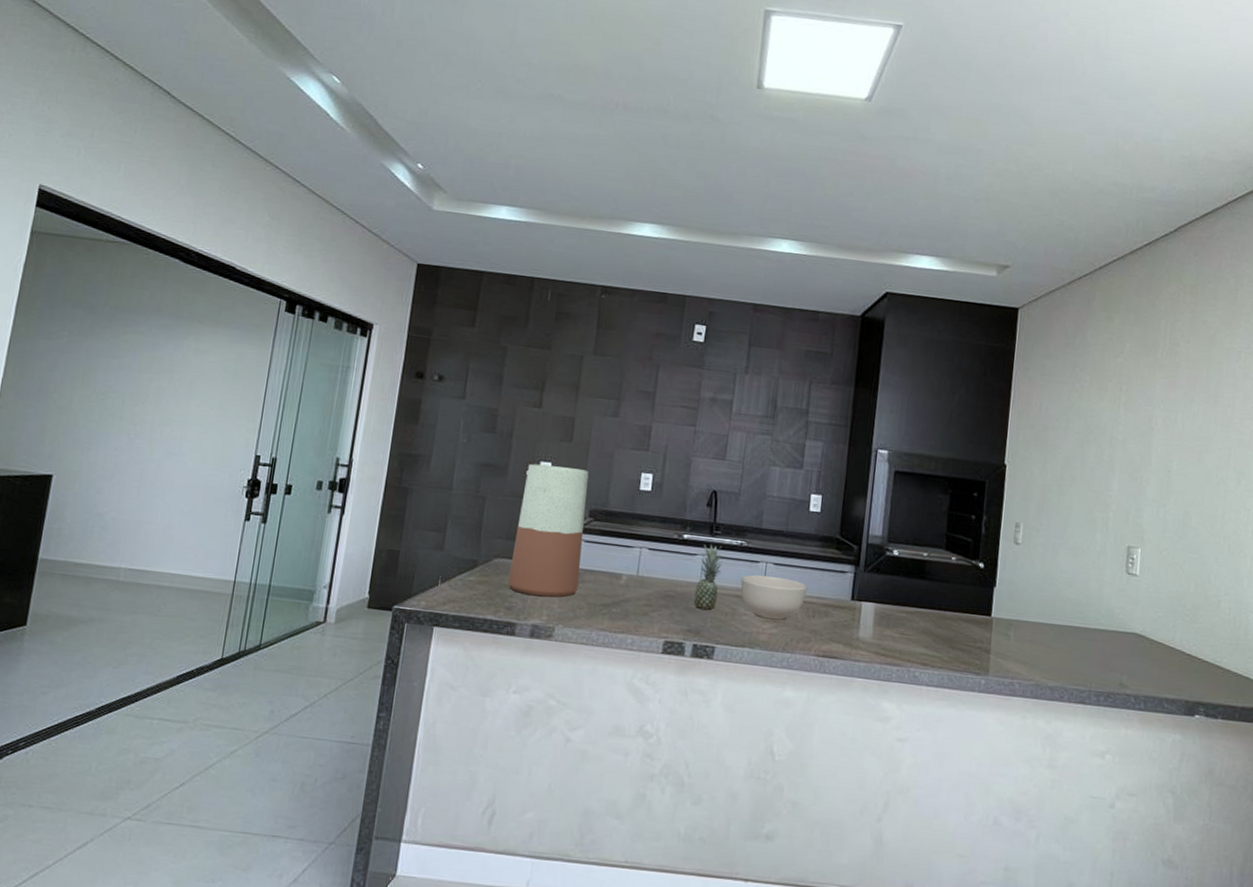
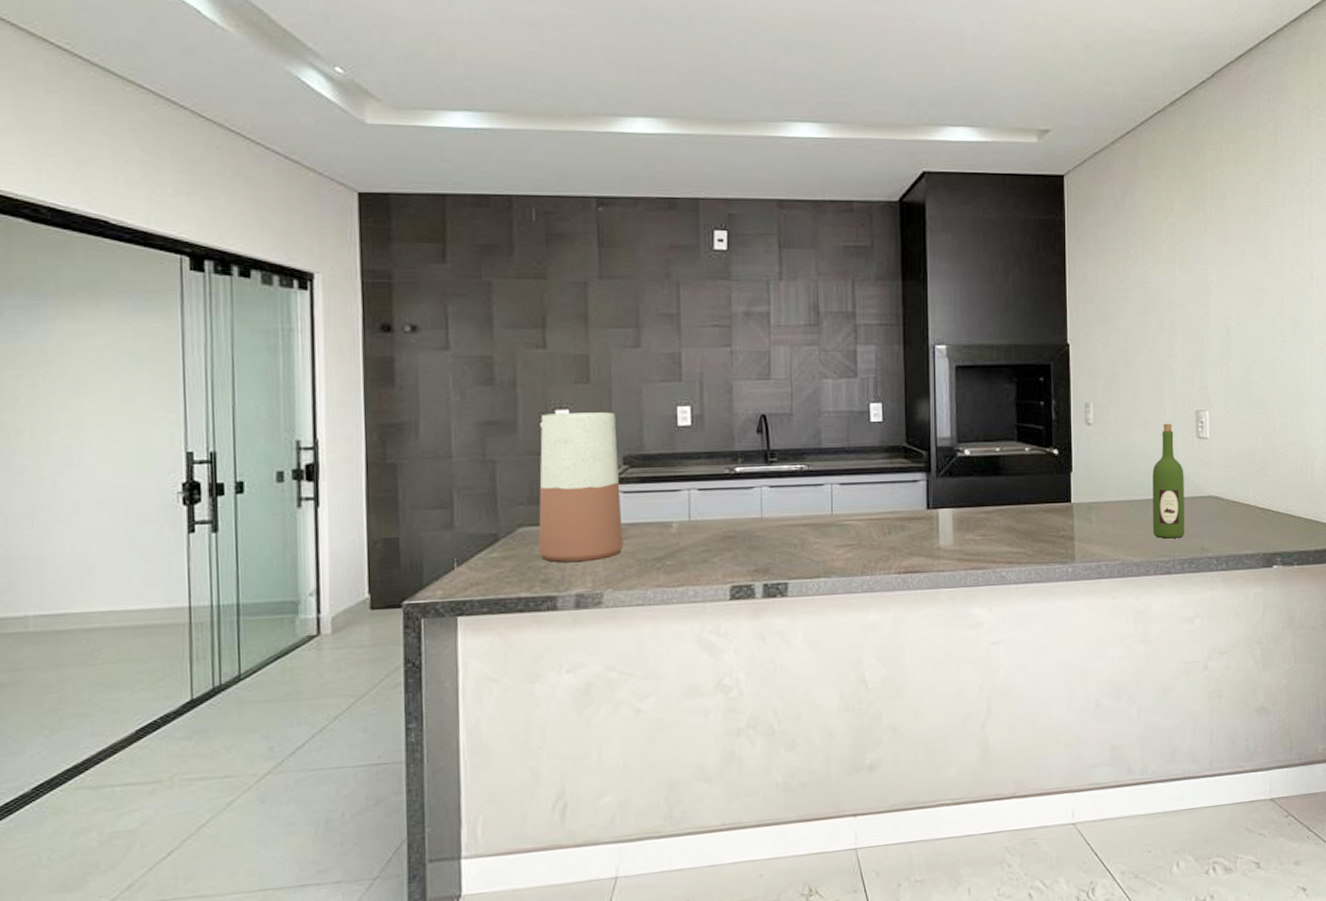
fruit: present [694,544,723,611] -> none [757,473,784,546]
bowl: present [740,574,808,621] -> none [806,497,879,544]
wine bottle: none [1070,554,1109,670] -> present [1152,423,1185,539]

